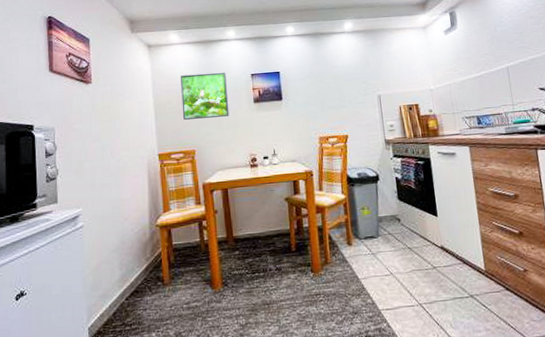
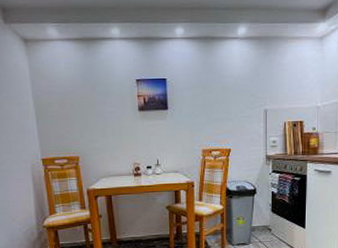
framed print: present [181,72,229,120] -> none [61,75,113,125]

